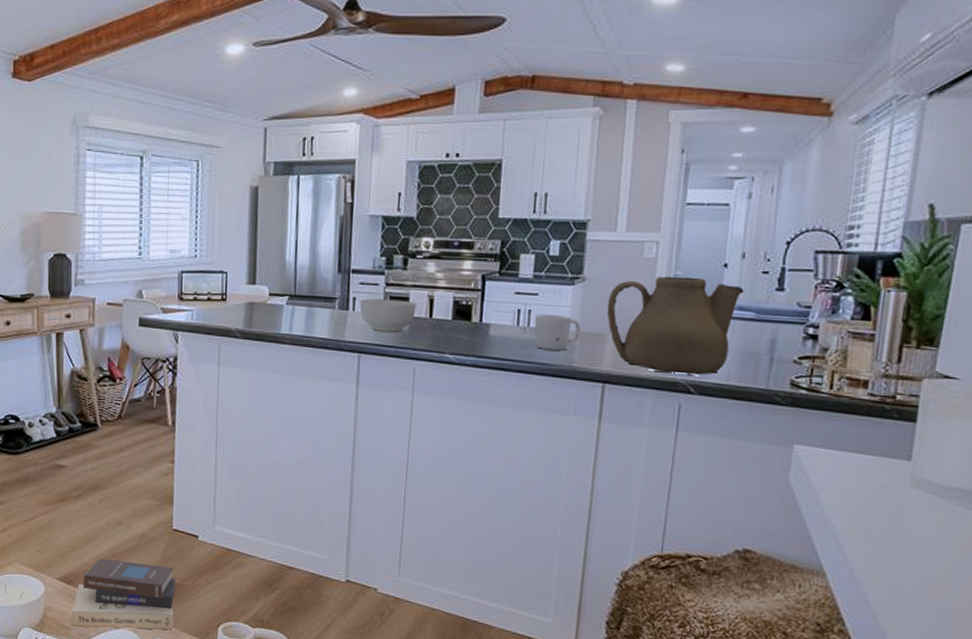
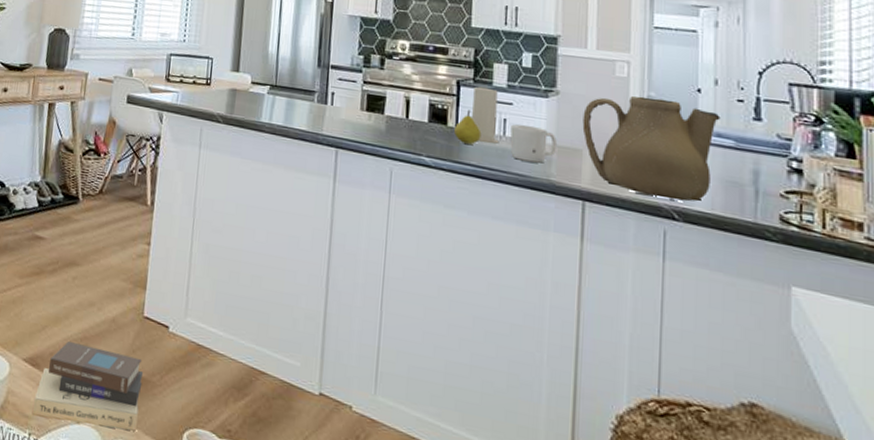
bowl: present [359,298,417,333] -> none [338,94,393,131]
fruit: none [478,303,506,338] -> present [454,109,482,145]
candle: none [496,279,524,336] -> present [472,86,499,144]

